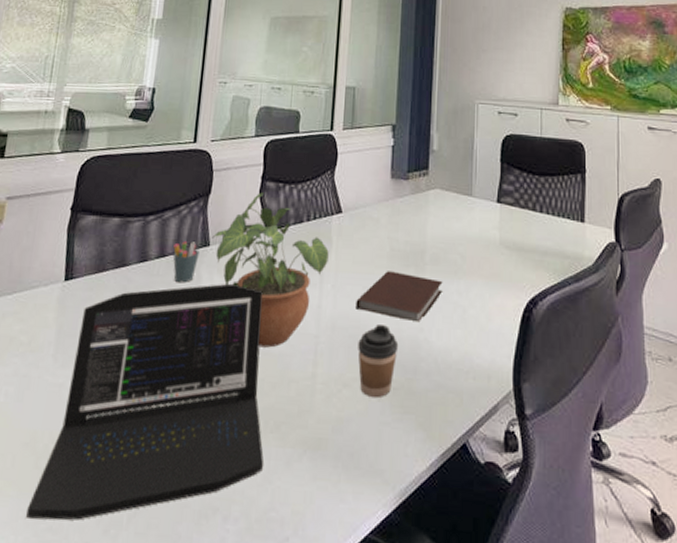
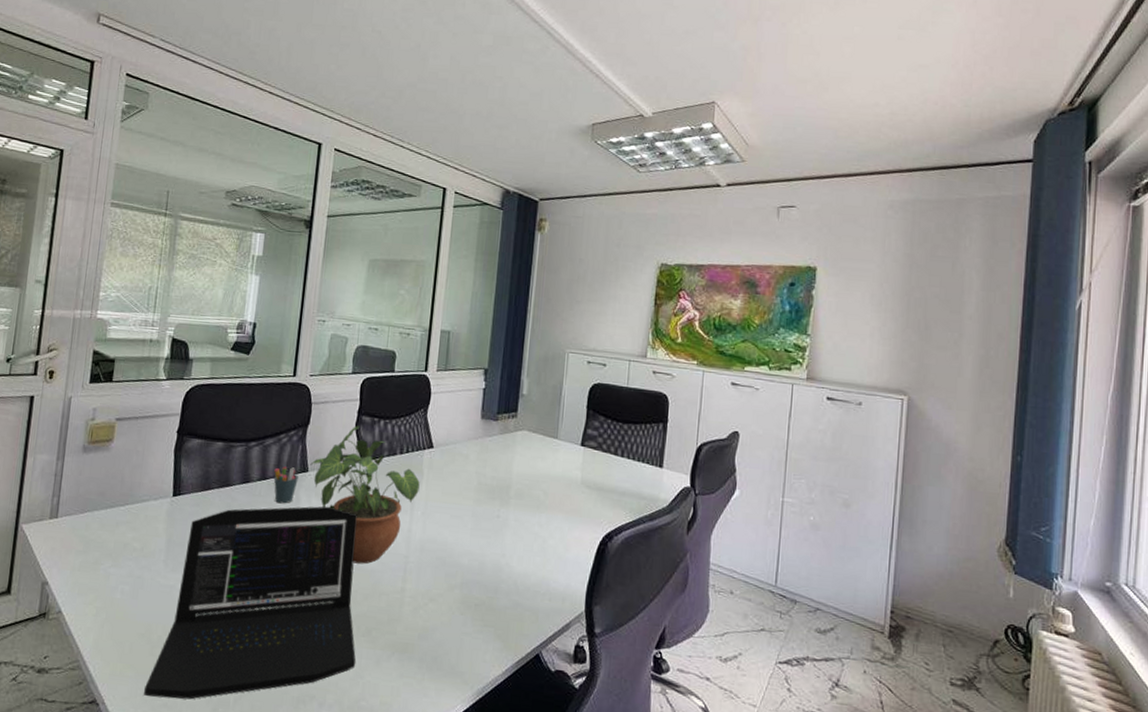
notebook: present [355,271,443,323] -> none [443,502,526,549]
coffee cup: present [358,325,399,397] -> none [444,549,482,612]

